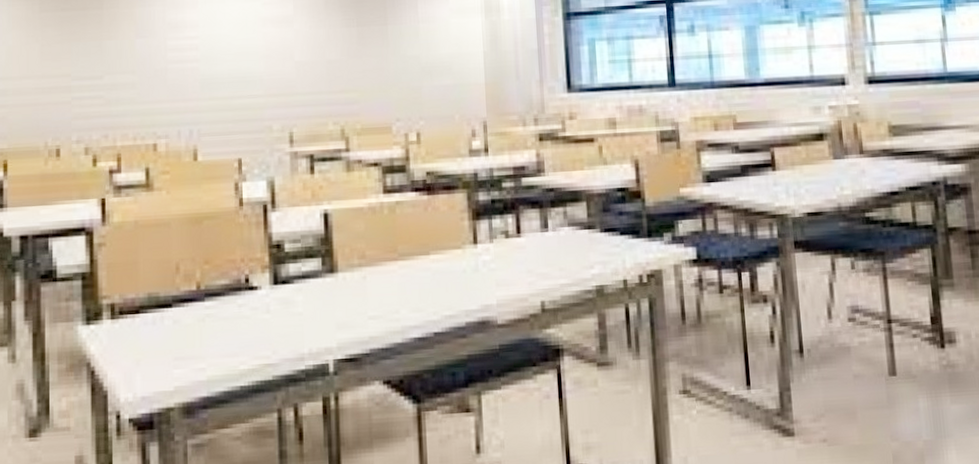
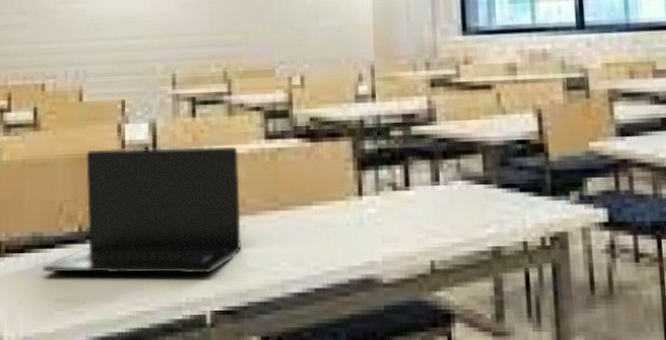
laptop: none [160,201,362,331] -> present [43,146,241,274]

